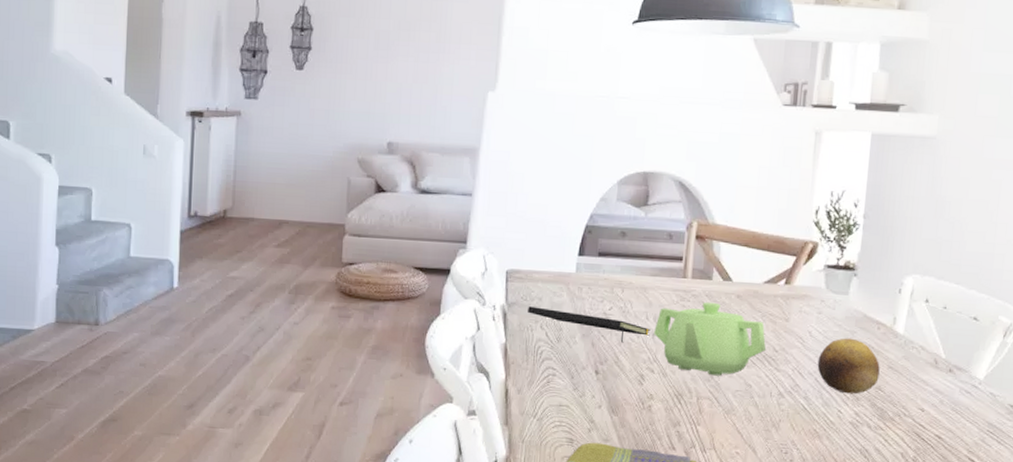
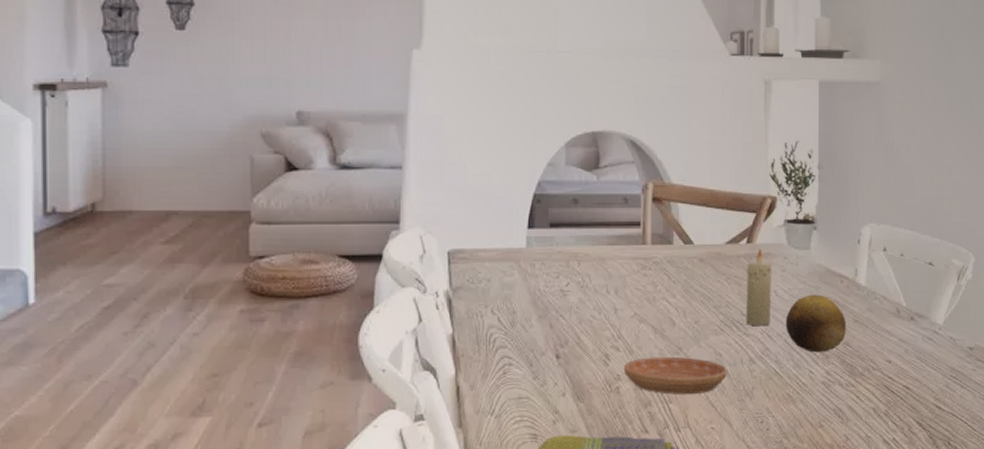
notepad: present [528,306,651,343] -> none [476,289,612,321]
teapot: present [654,302,767,376] -> none [616,268,734,348]
saucer: none [656,381,756,420] -> present [623,356,727,395]
candle: none [777,290,808,364] -> present [745,248,772,326]

